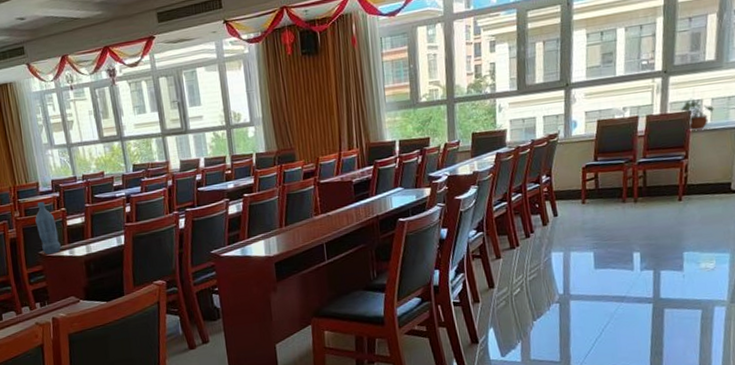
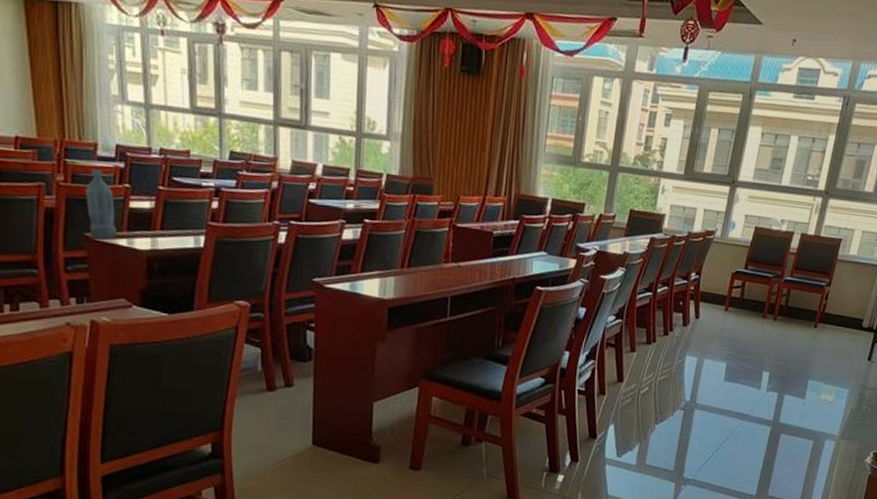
potted plant: present [680,98,714,131] -> none [833,225,863,261]

